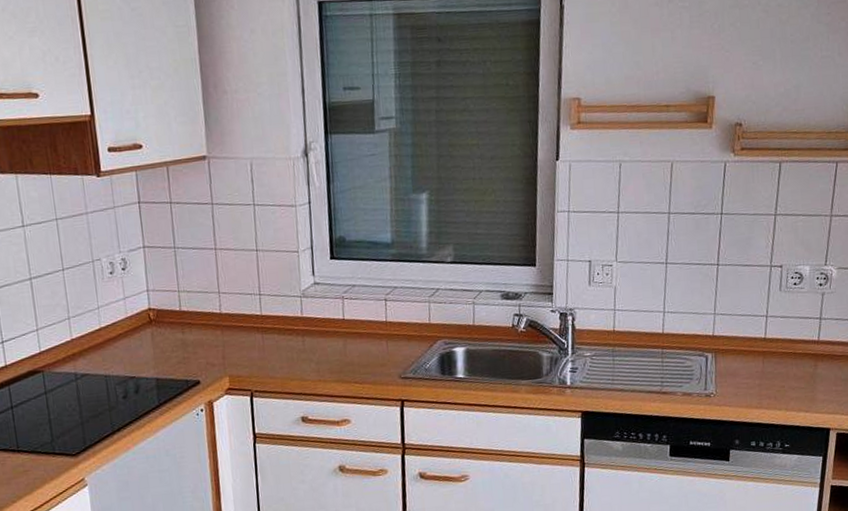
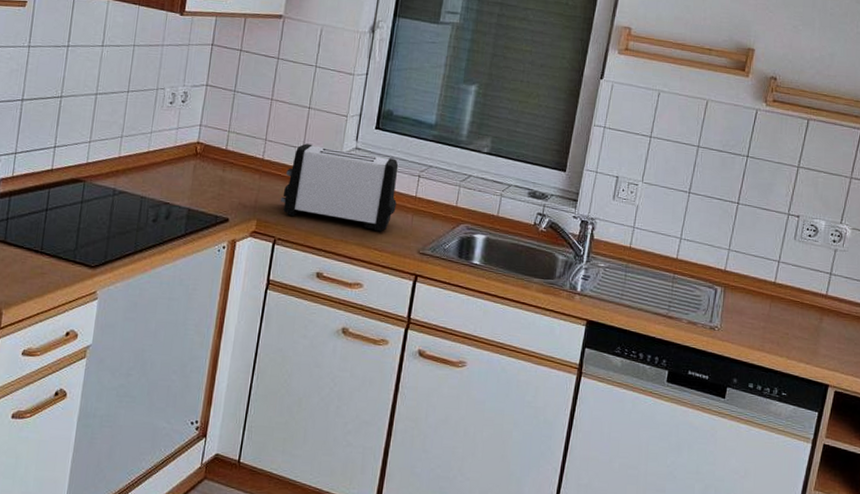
toaster: none [247,287,369,366] -> present [281,143,399,232]

